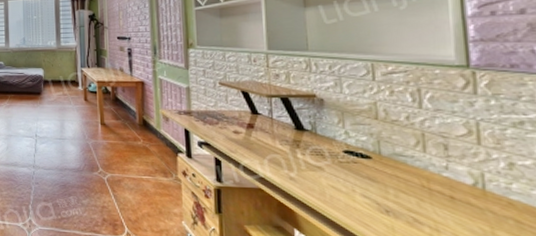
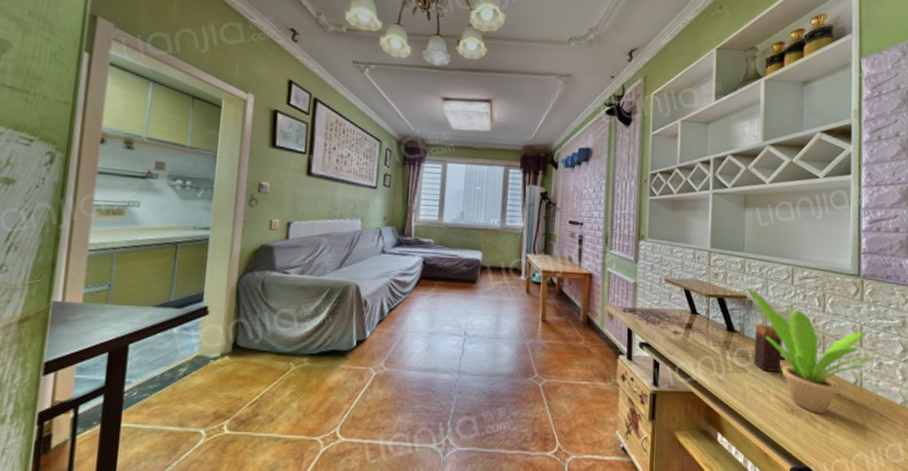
potted plant: none [317,87,503,216] -> present [748,288,876,413]
candle: none [330,122,368,172] -> present [753,324,782,373]

